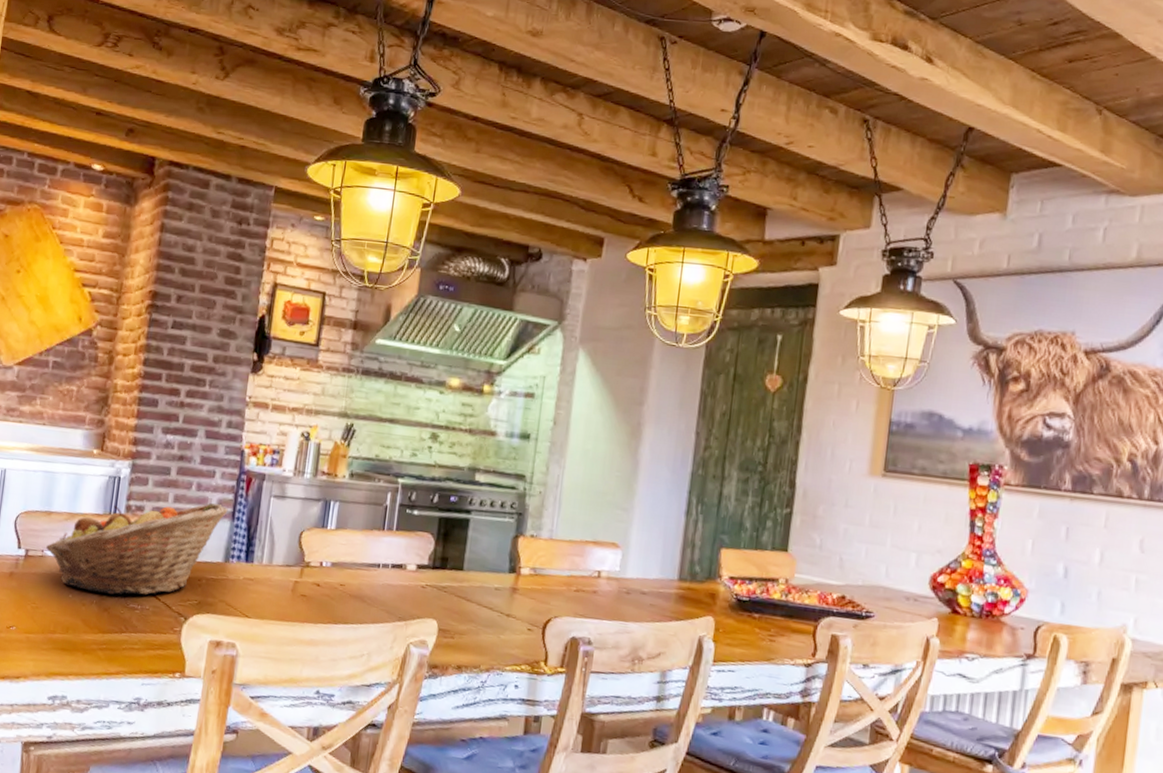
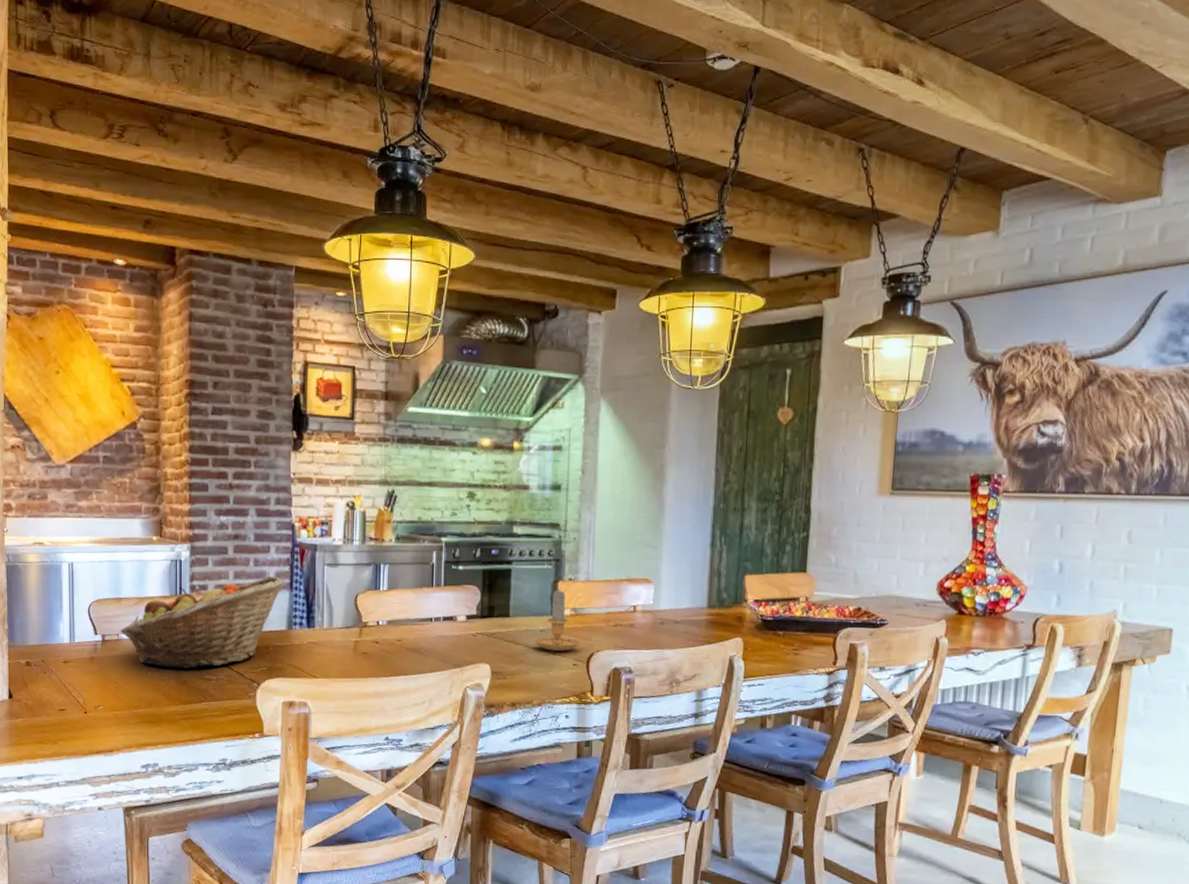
candlestick: none [486,545,538,614] -> present [533,589,581,651]

